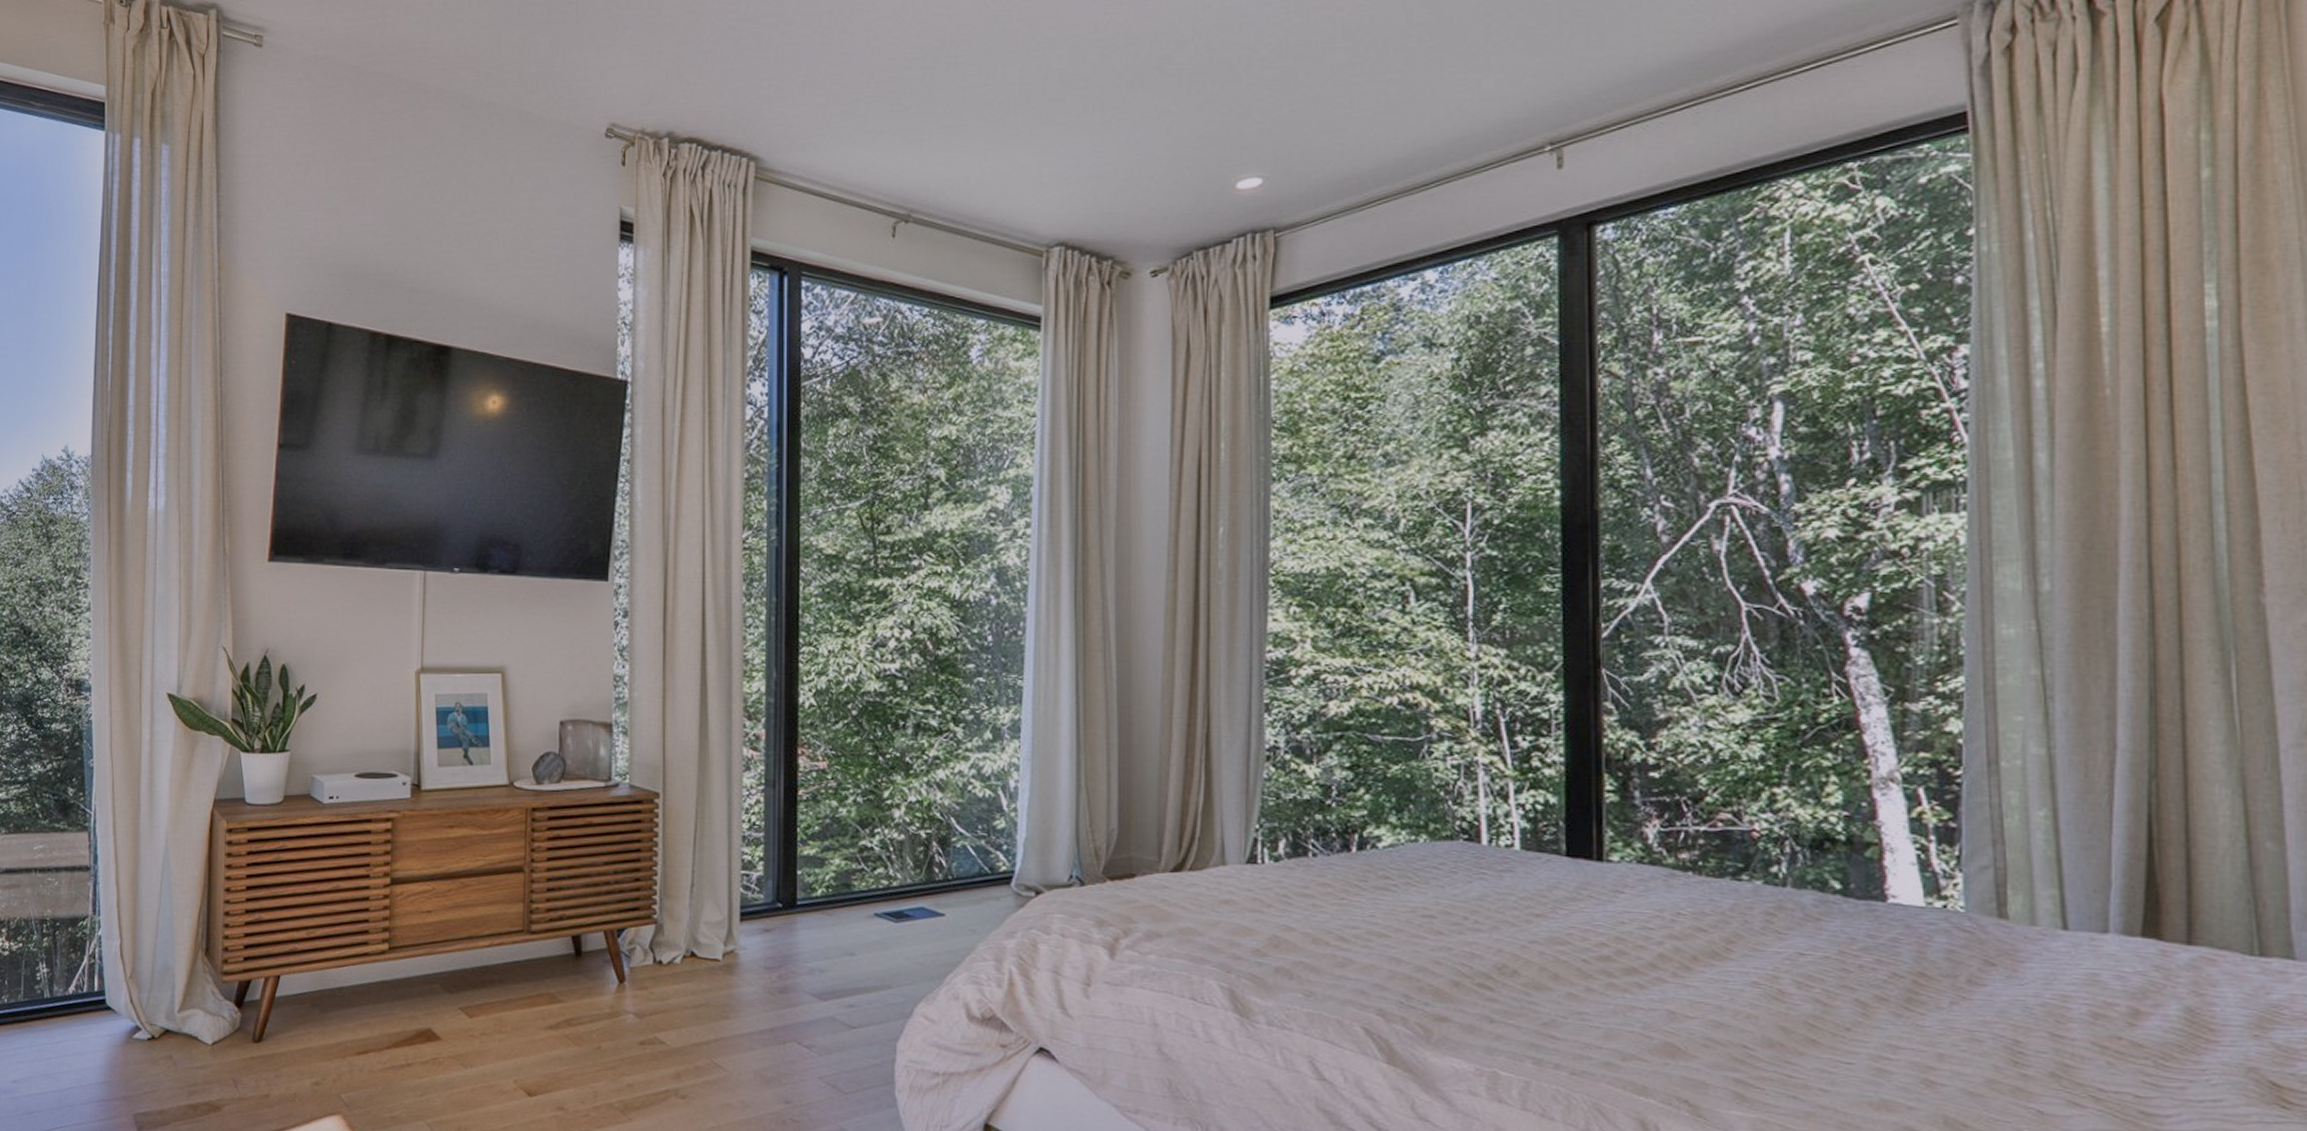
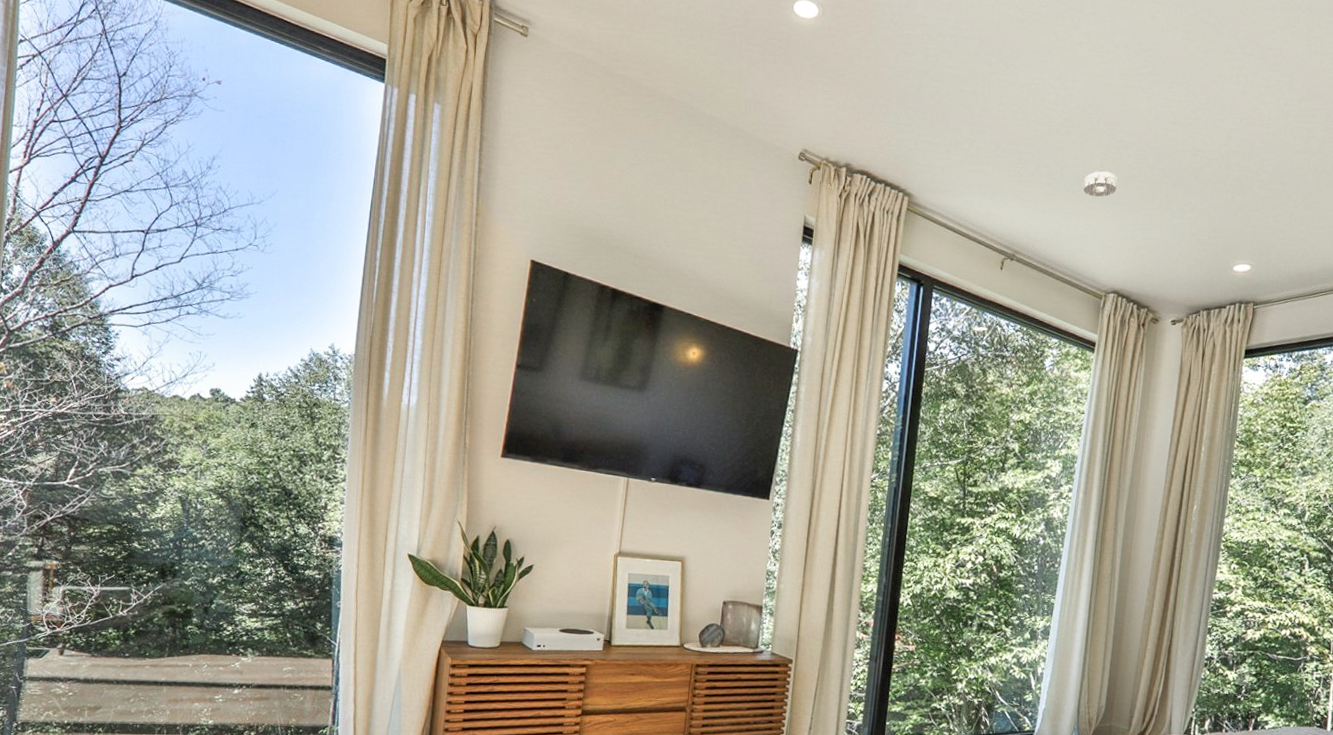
smoke detector: none [997,83,1047,121] -> present [1083,171,1118,198]

